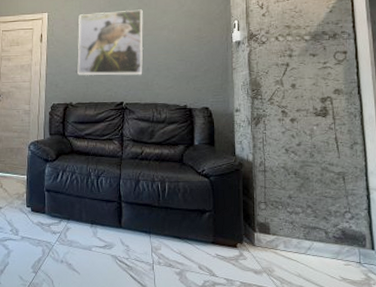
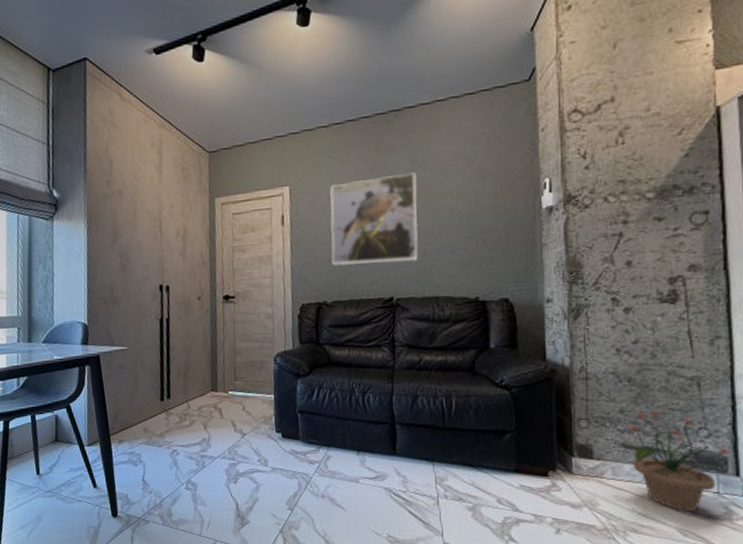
potted plant: none [286,197,368,277] -> present [615,411,732,511]

